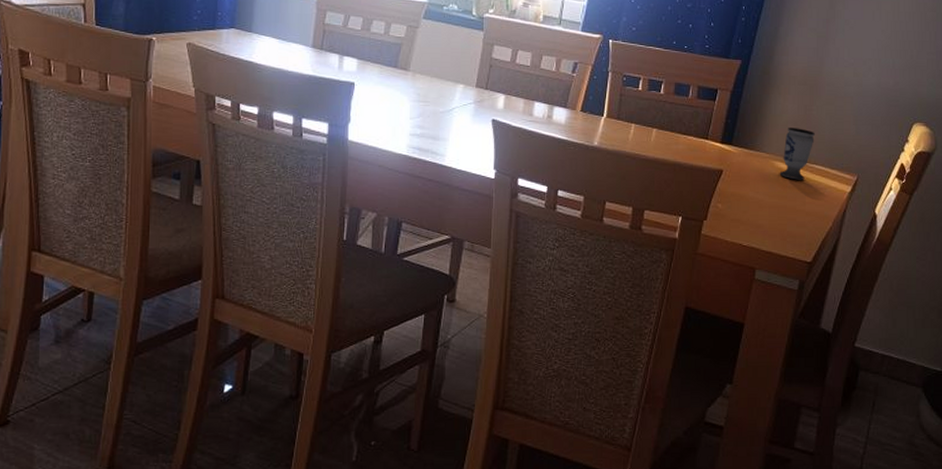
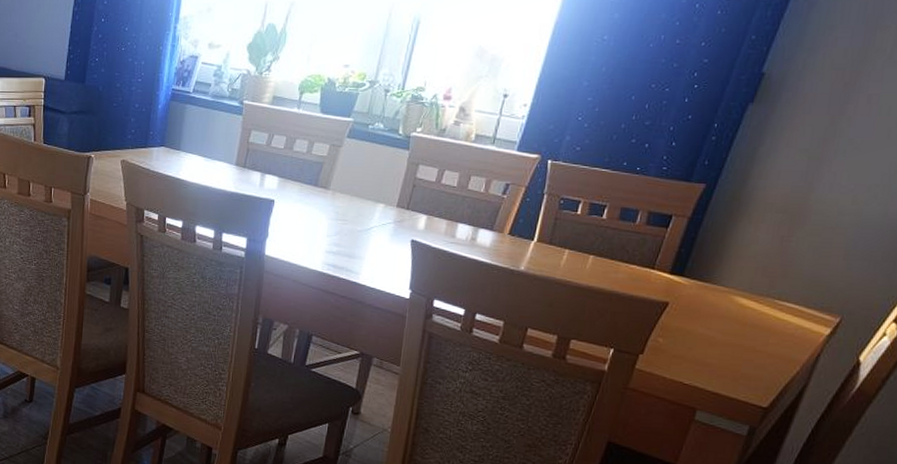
cup: present [779,128,815,180] -> none [739,260,791,318]

